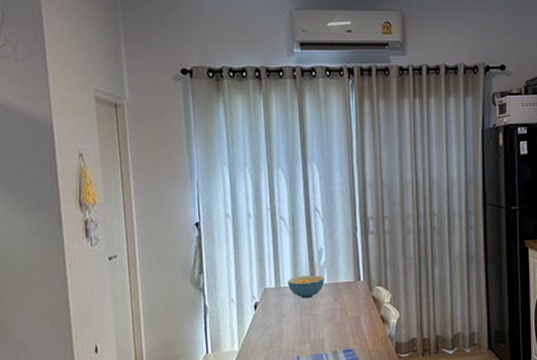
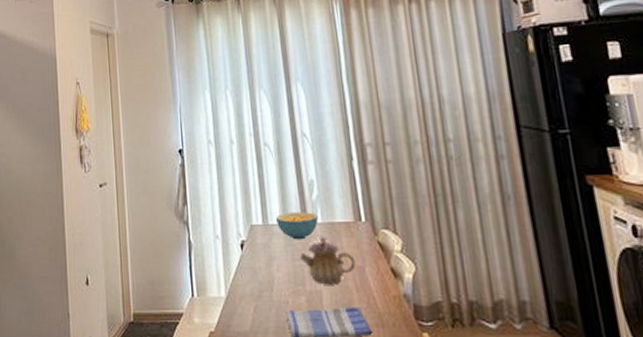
teapot: none [307,295,353,333] -> present [300,237,356,285]

